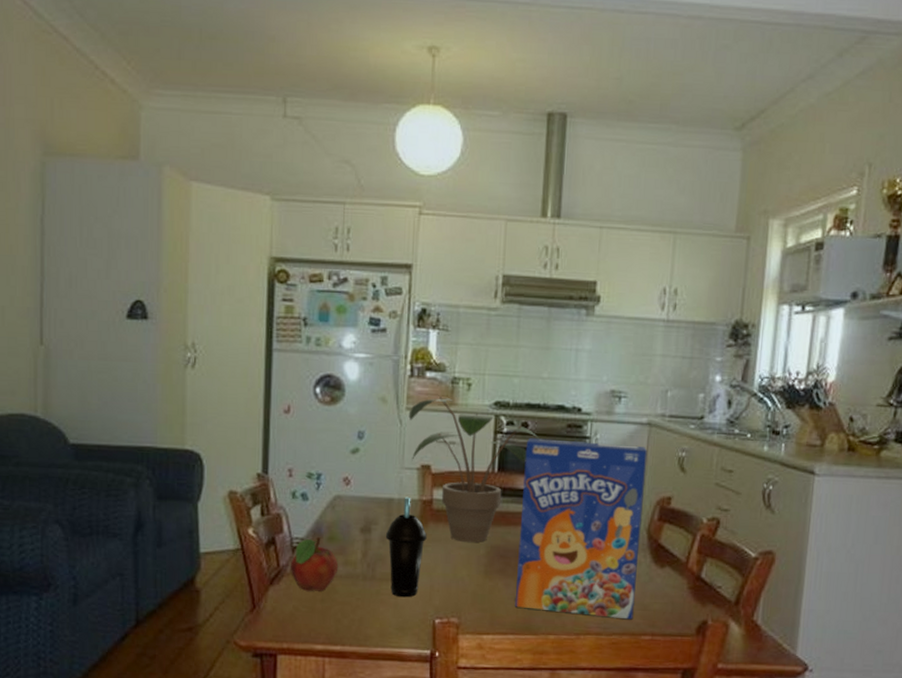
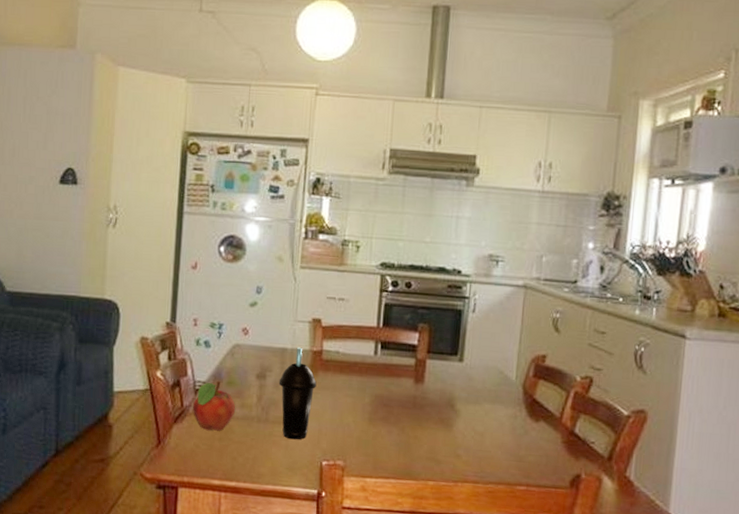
potted plant: present [408,396,541,542] -> none [302,257,423,392]
cereal box: present [514,438,648,620] -> none [396,297,524,470]

